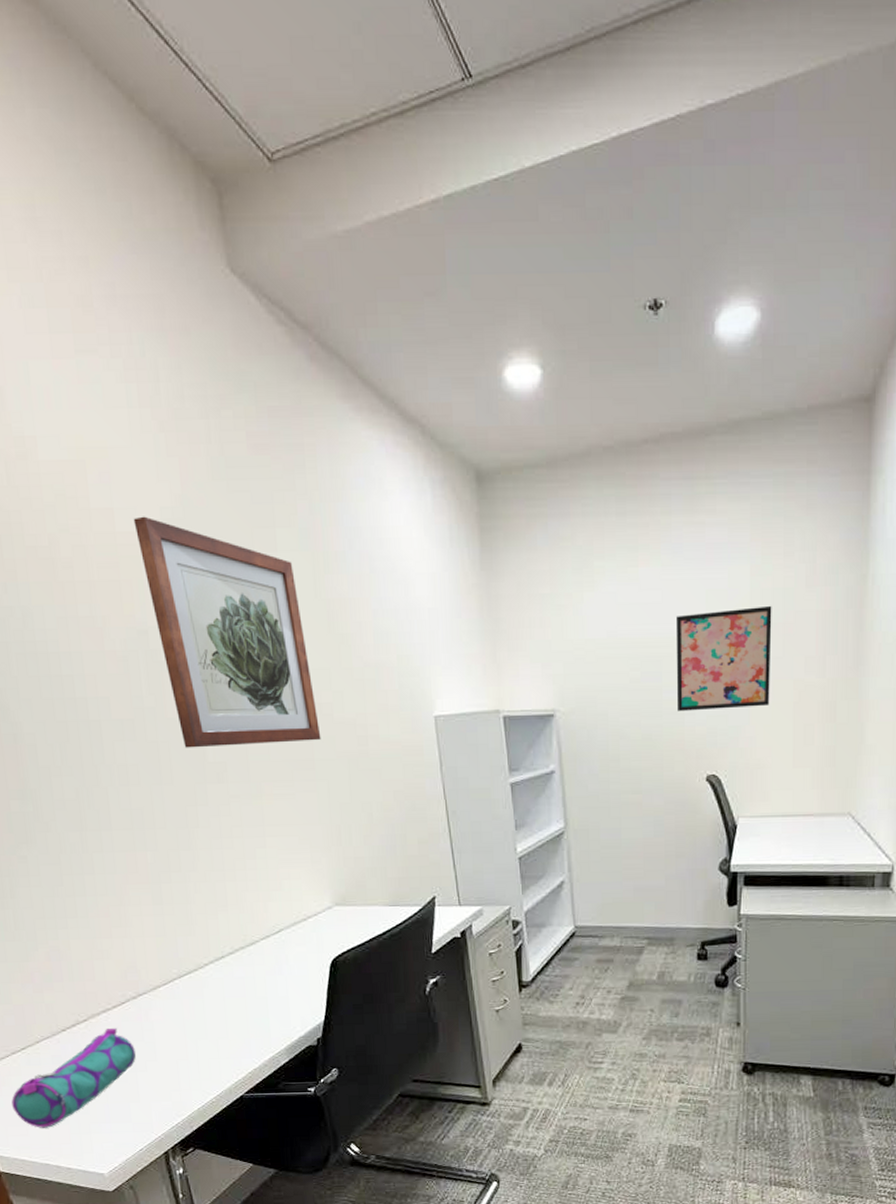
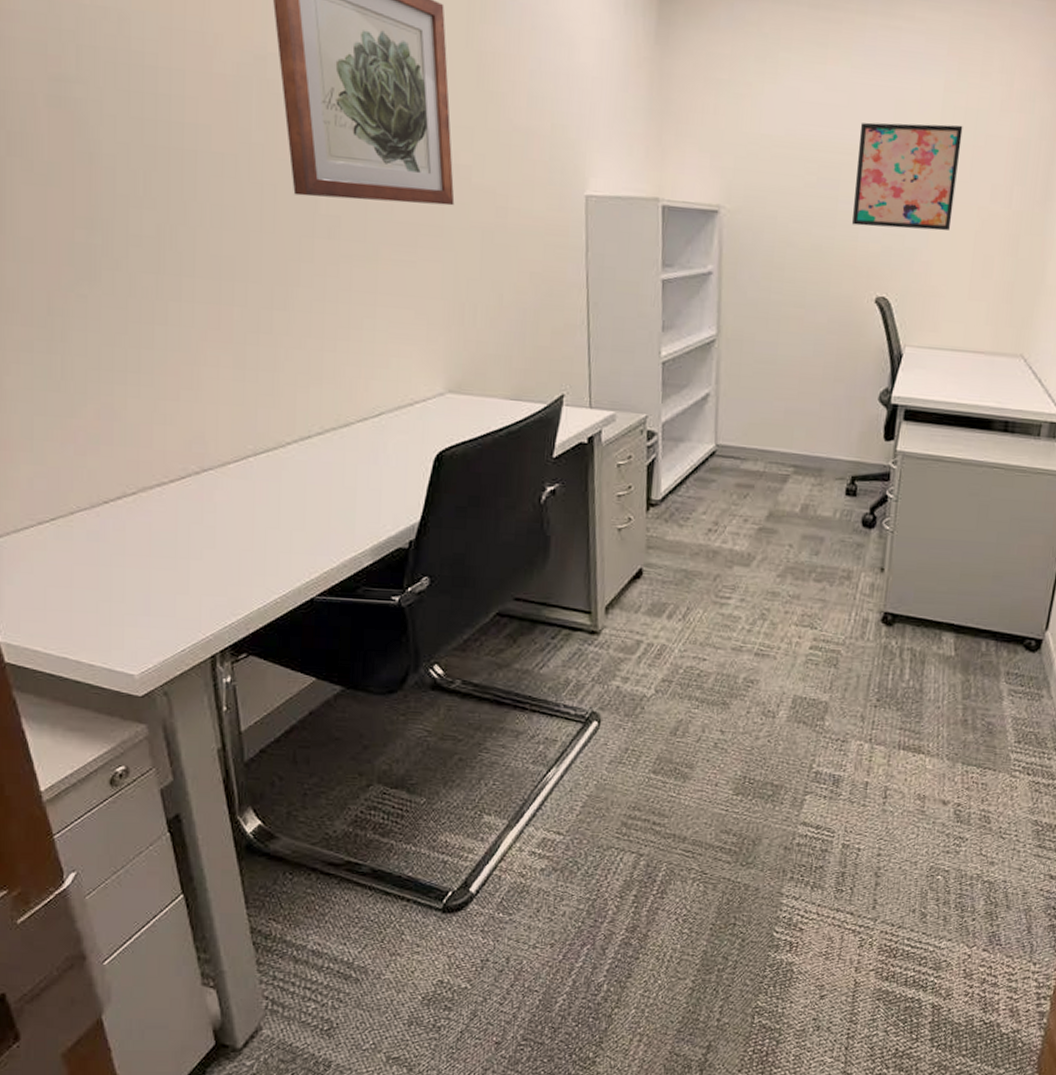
pencil case: present [11,1028,136,1128] -> none [30,506,190,616]

